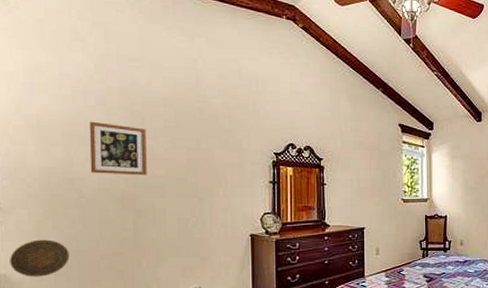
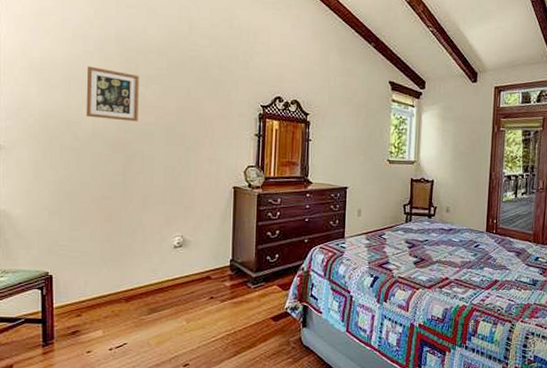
decorative plate: present [10,239,70,277] -> none [10,178,63,215]

